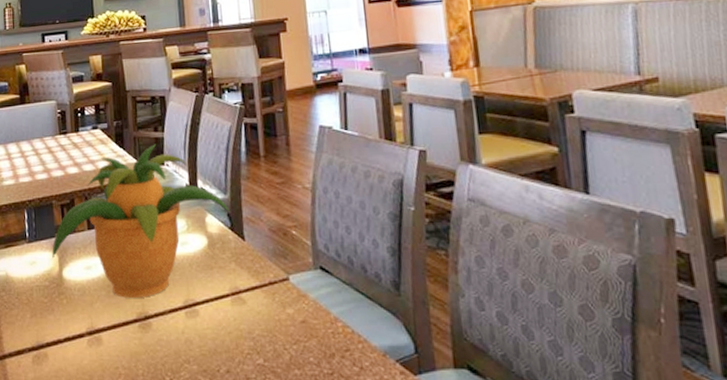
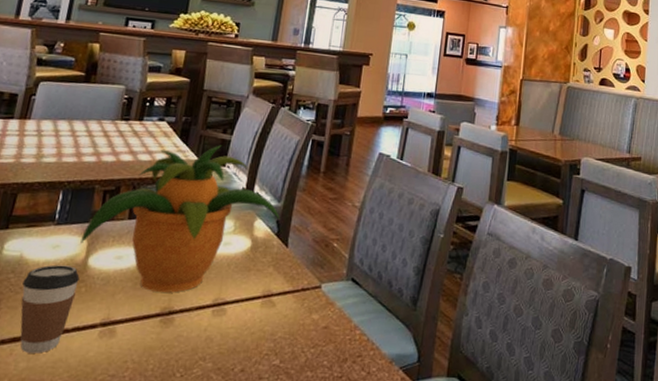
coffee cup: none [14,280,59,364] -> present [20,264,80,354]

